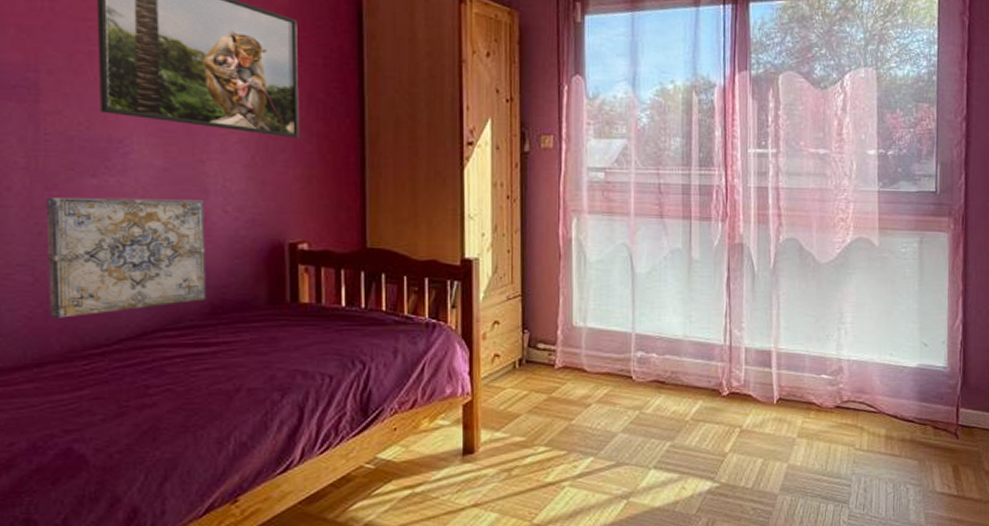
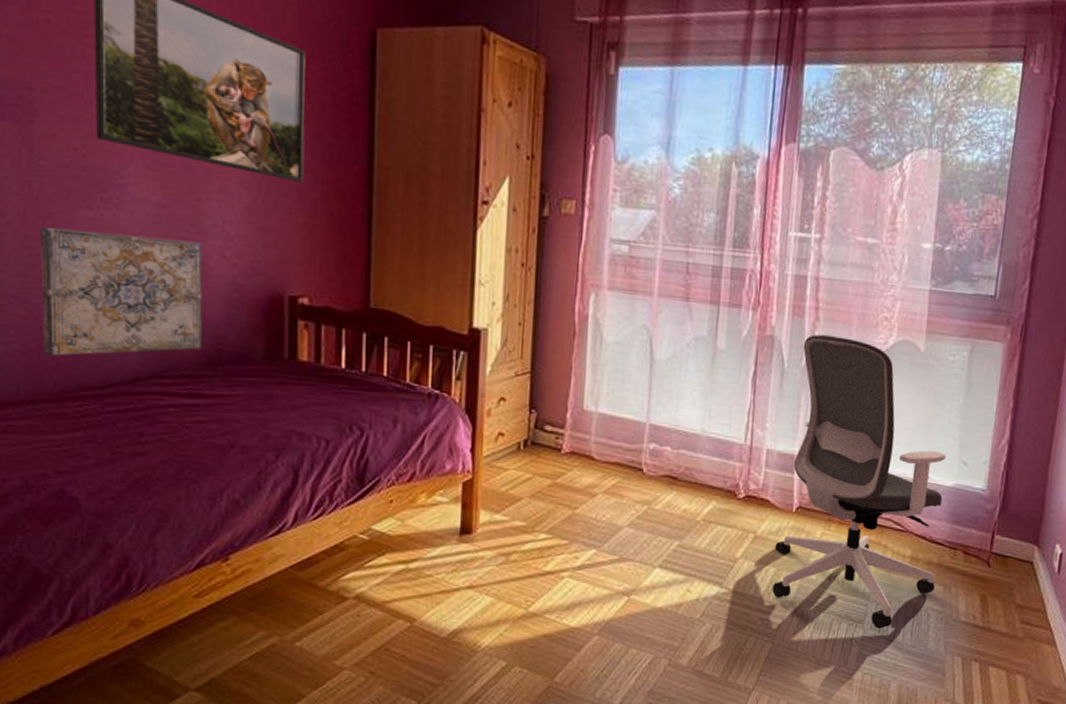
office chair: none [760,239,910,507] -> present [772,334,946,629]

